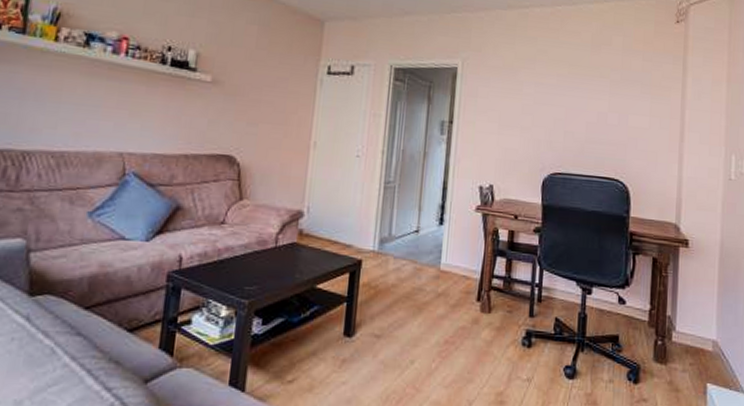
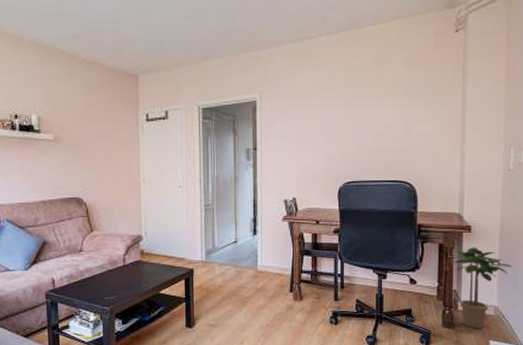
potted plant: none [666,265,733,367] -> present [451,247,512,329]

